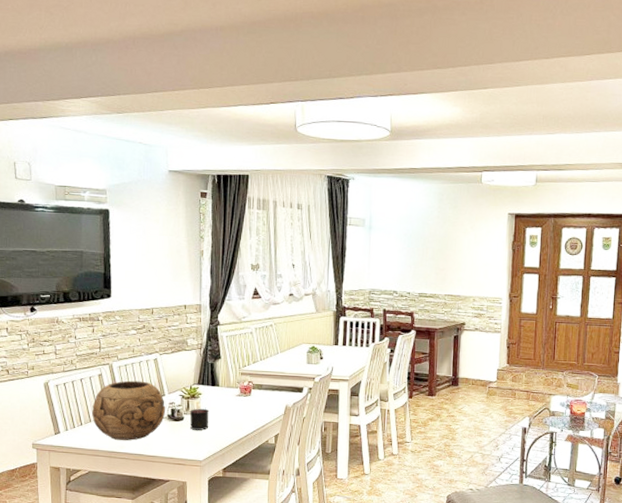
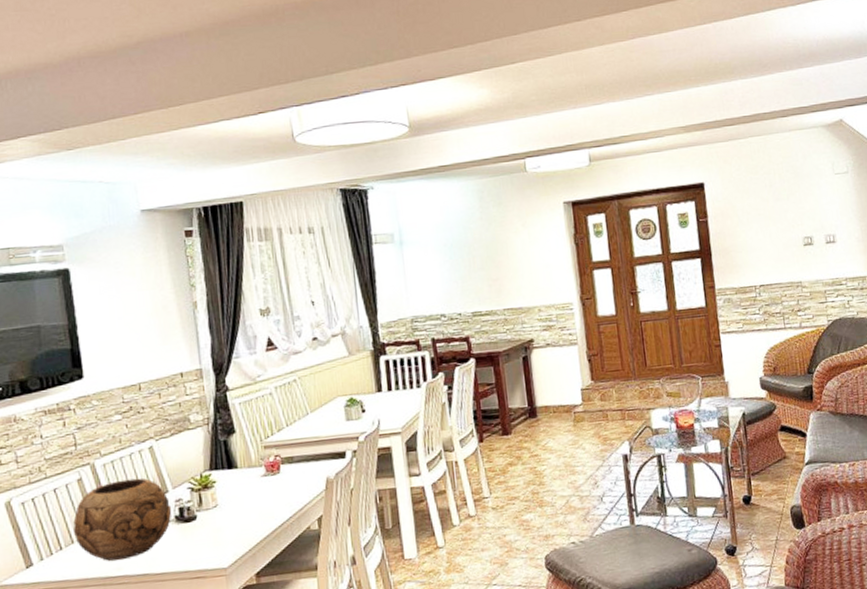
candle: present [189,407,210,430] -> none [203,498,231,530]

